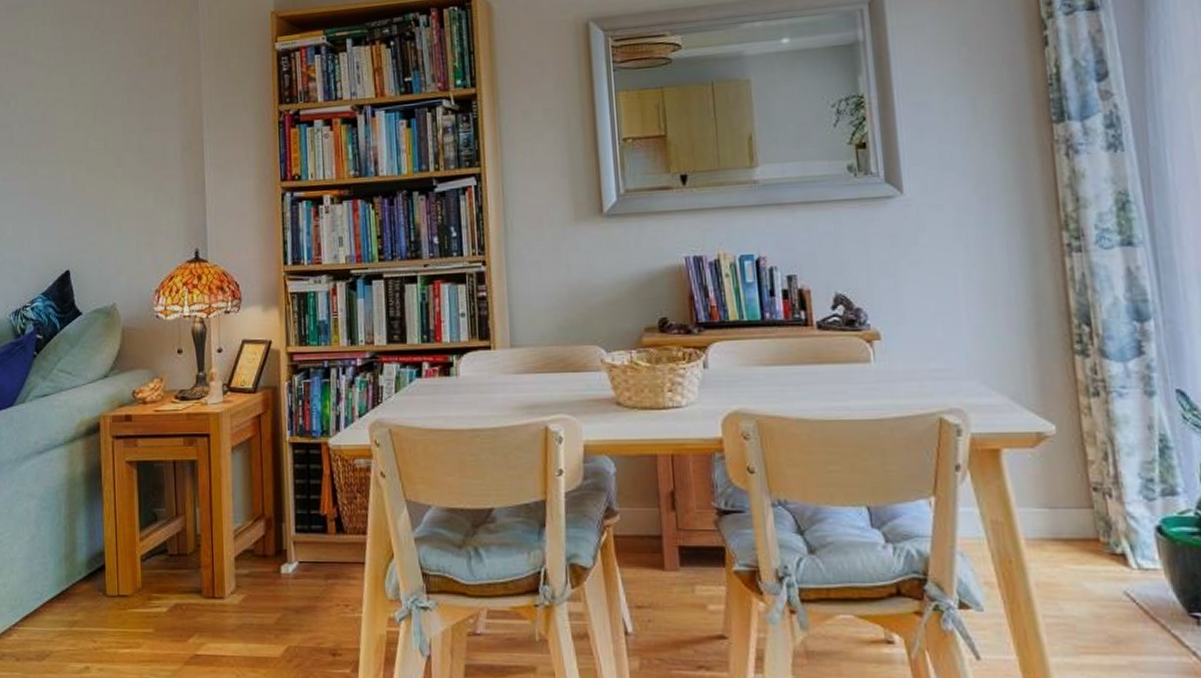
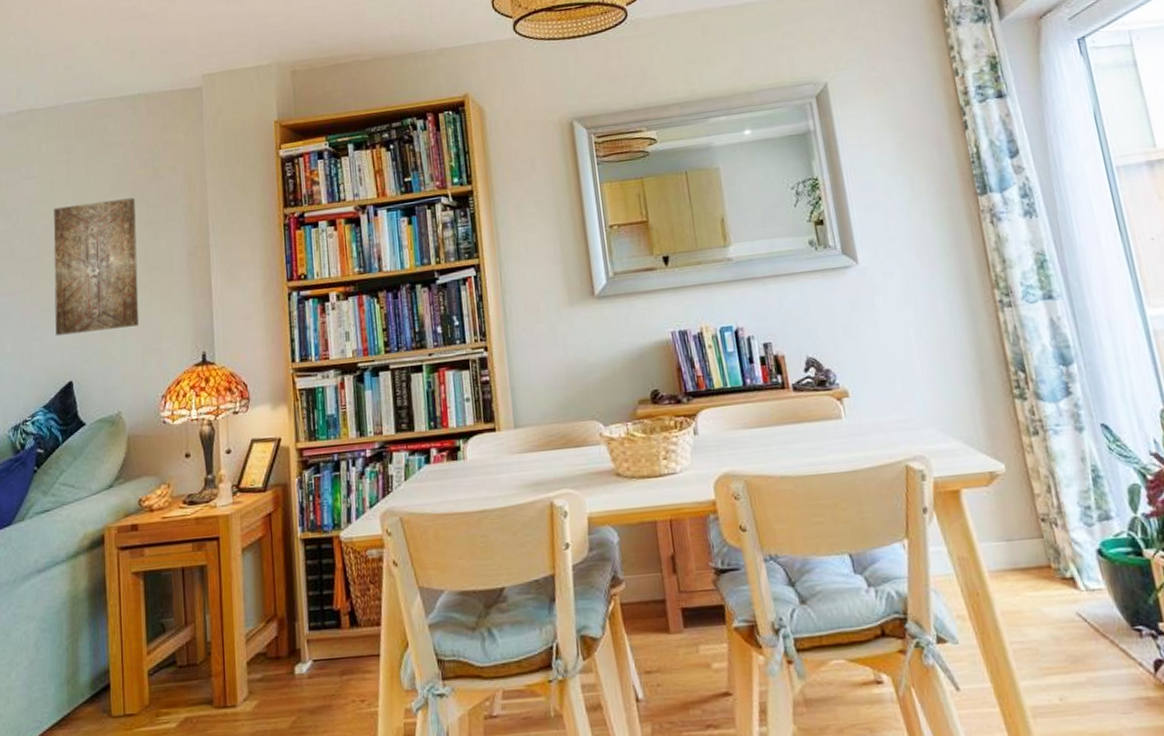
wall art: none [51,87,134,224] -> present [53,197,140,336]

